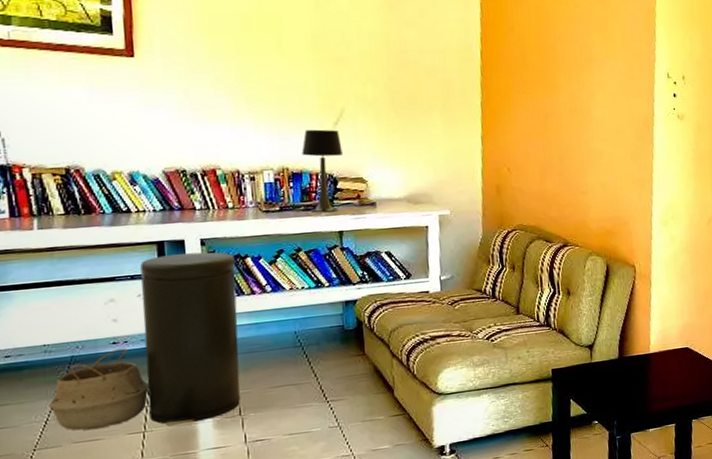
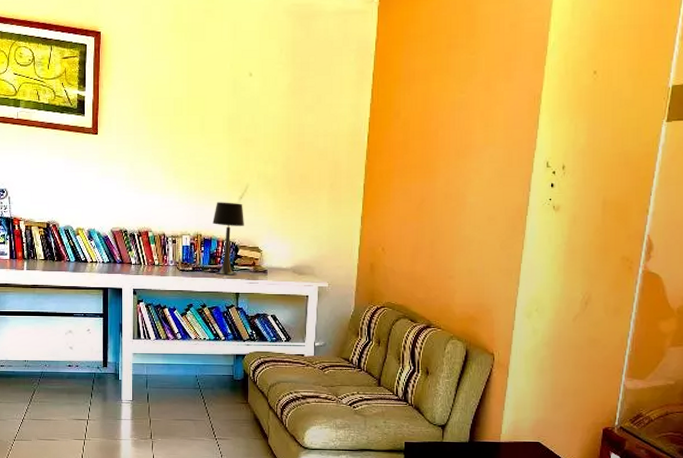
woven basket: present [49,348,149,431] -> none [25,371,90,432]
pedal bin: present [140,252,241,425] -> none [89,300,156,439]

